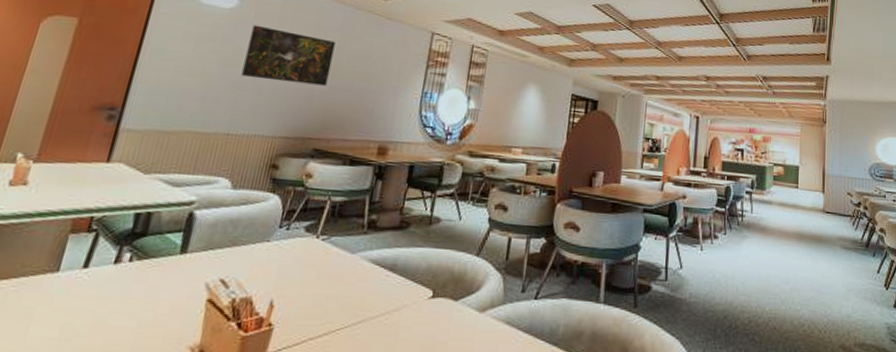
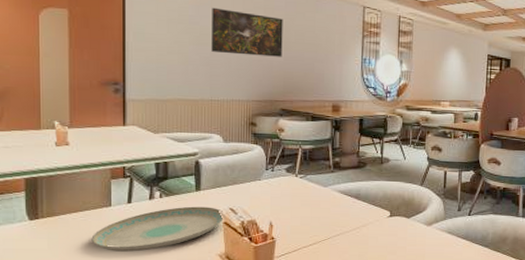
plate: none [16,275,212,340] -> present [91,206,225,252]

